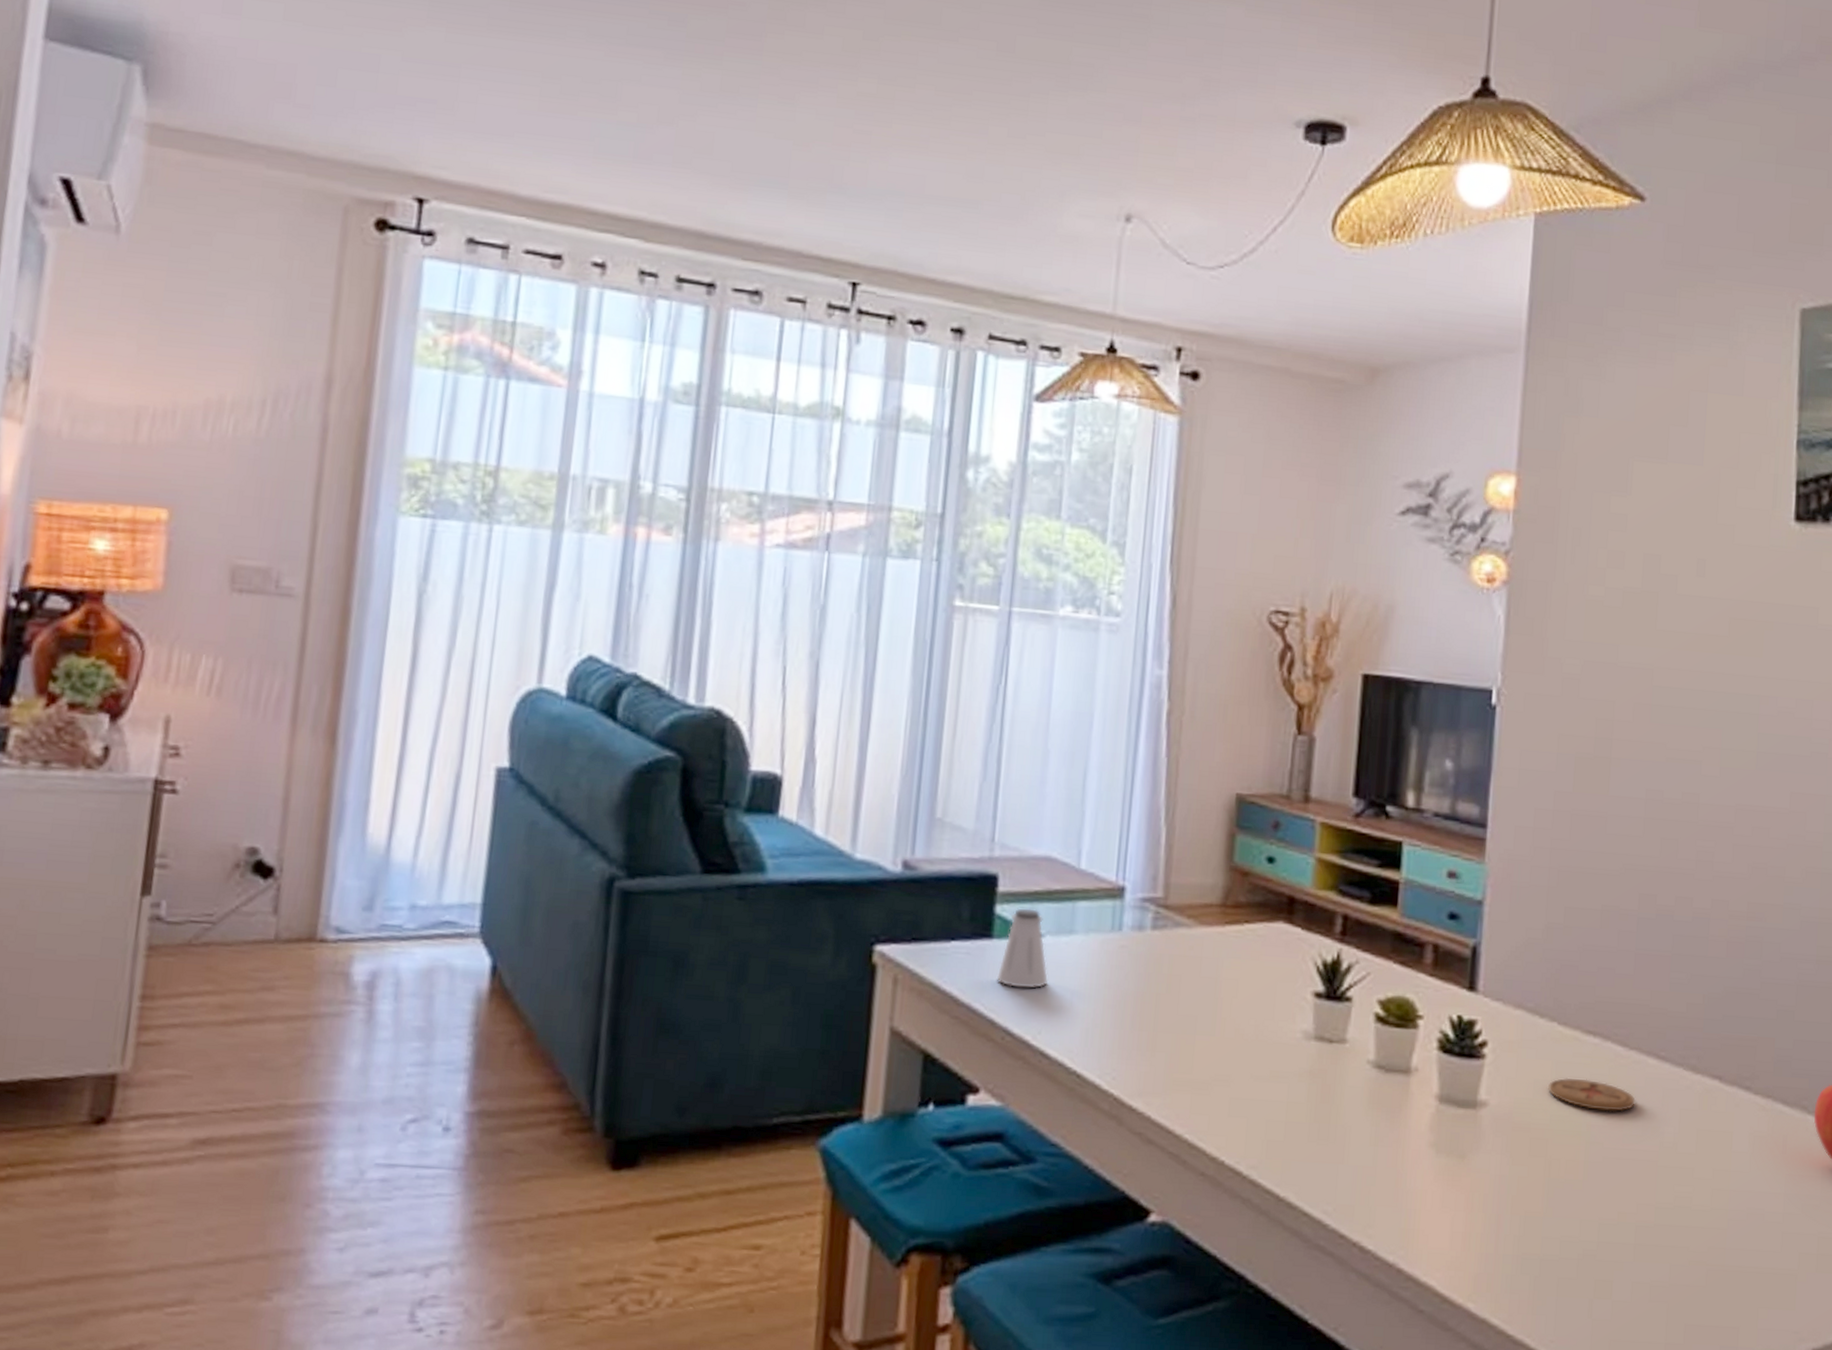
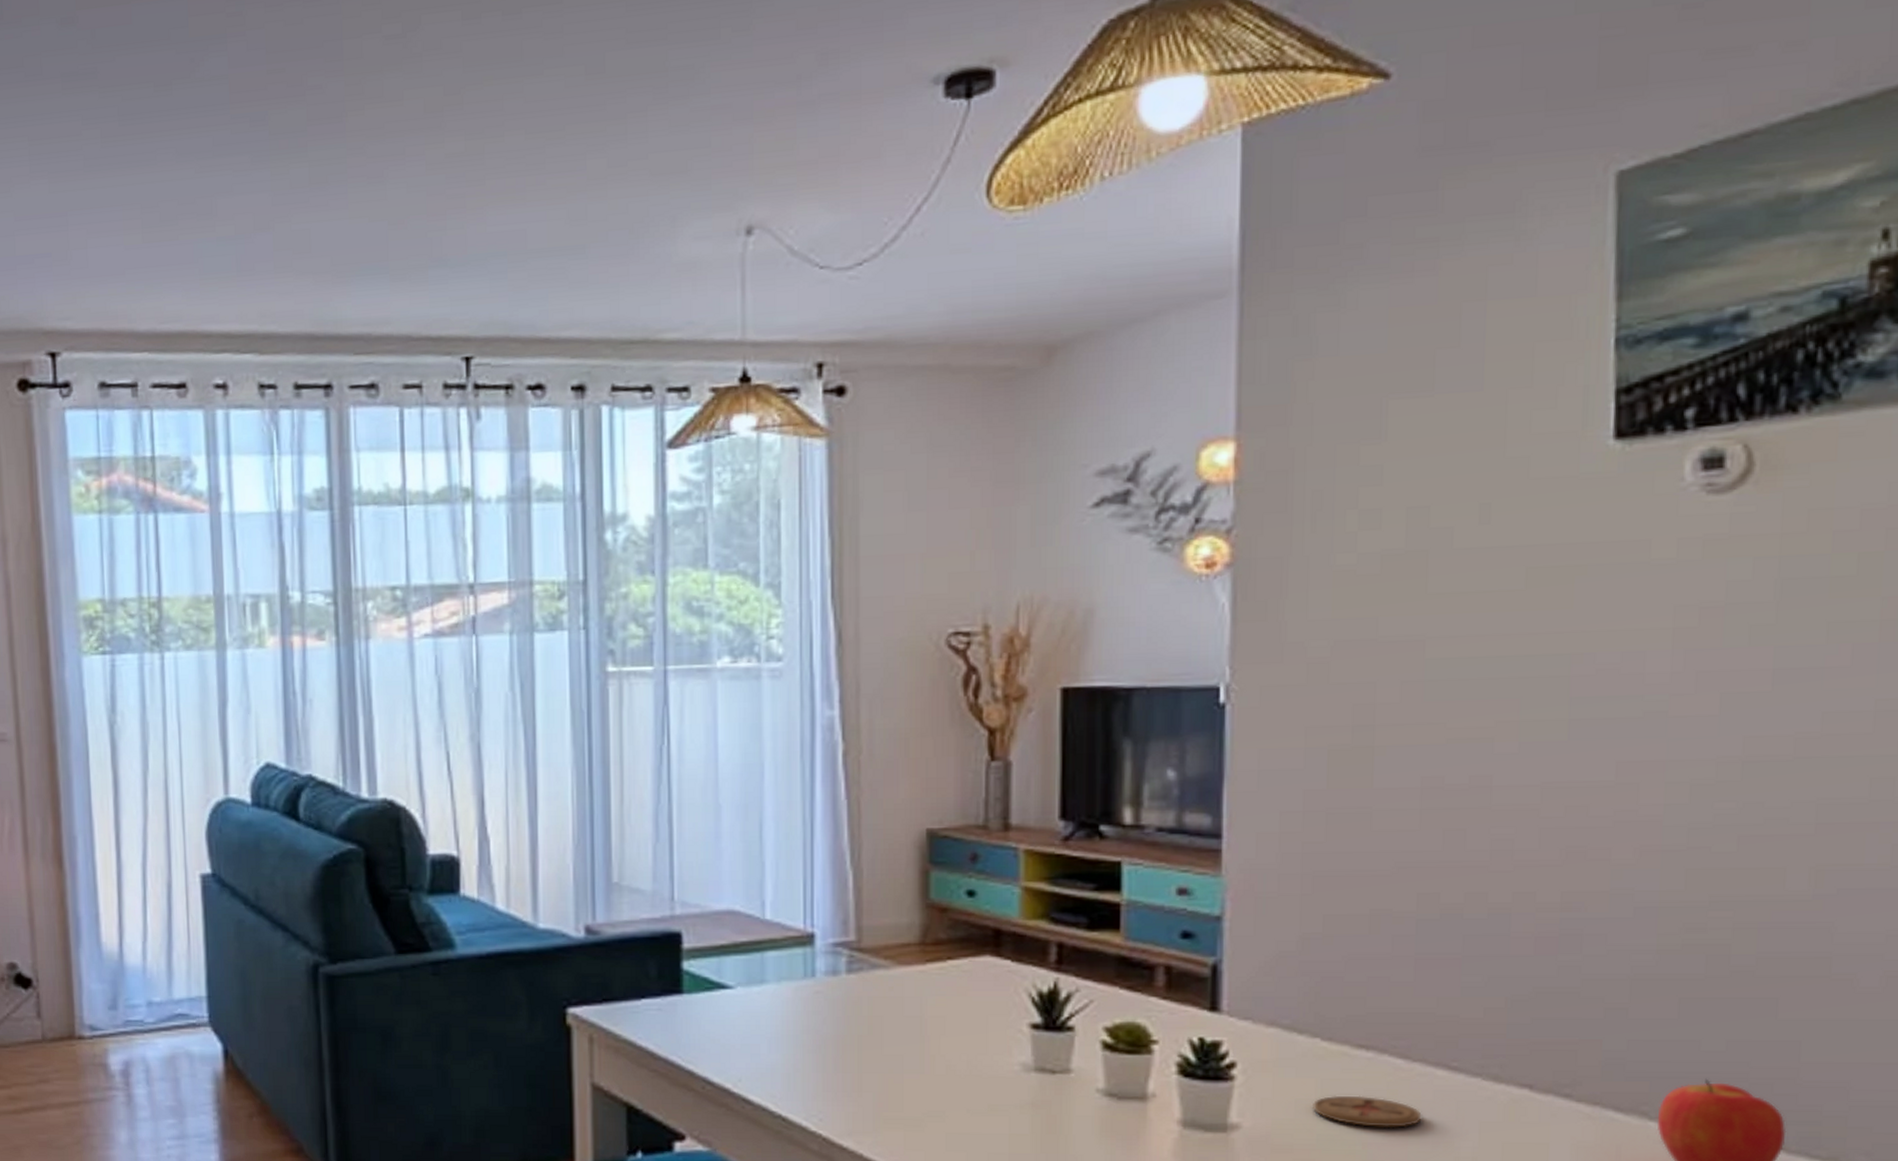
saltshaker: present [996,908,1049,988] -> none [690,962,744,1039]

